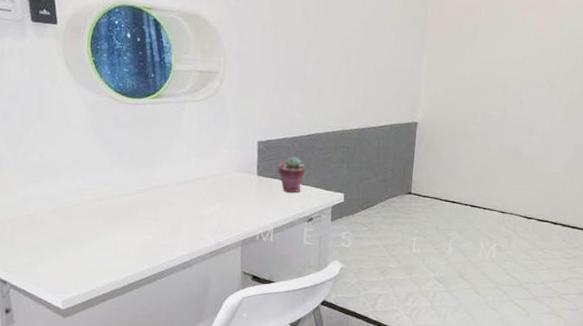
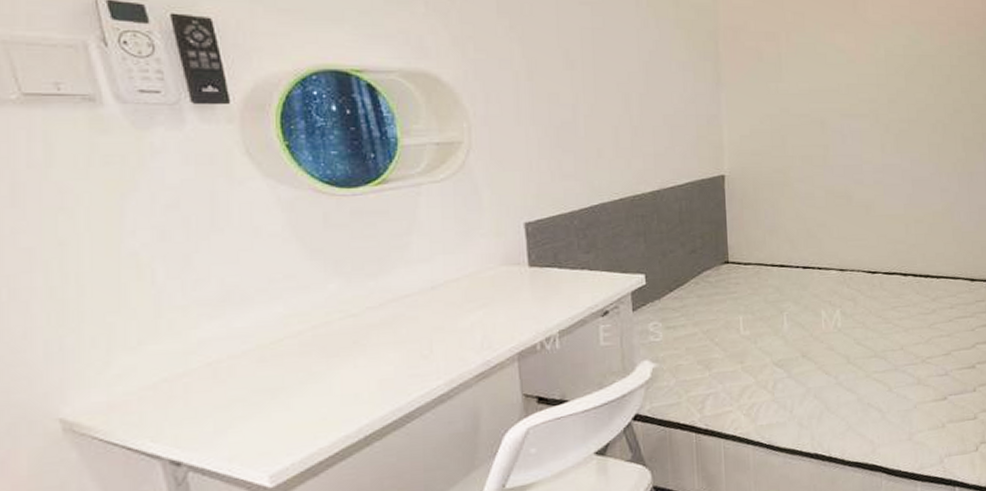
potted succulent: present [278,156,305,193] -> none [555,236,591,283]

